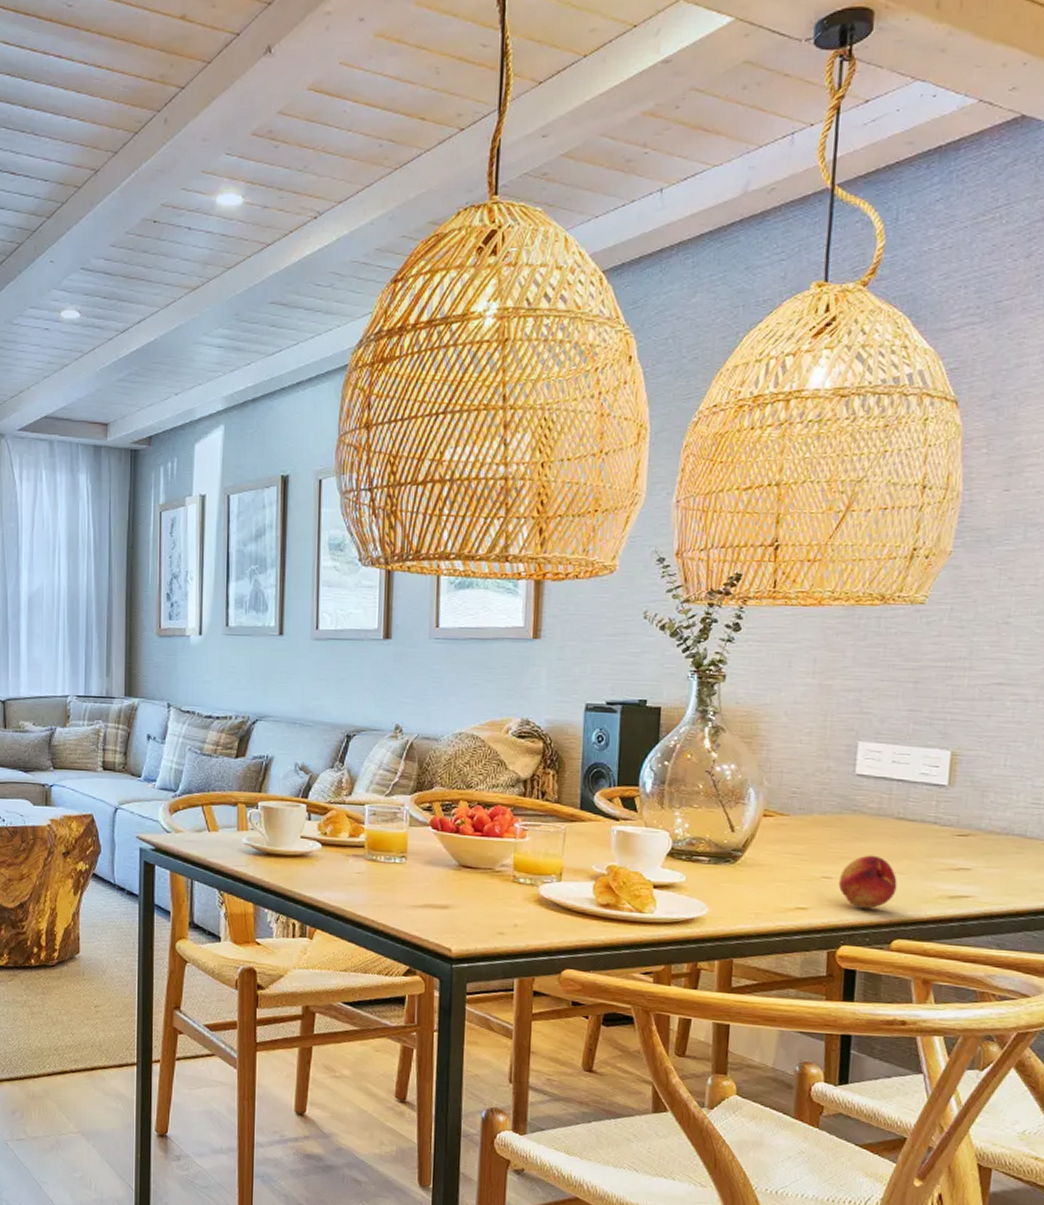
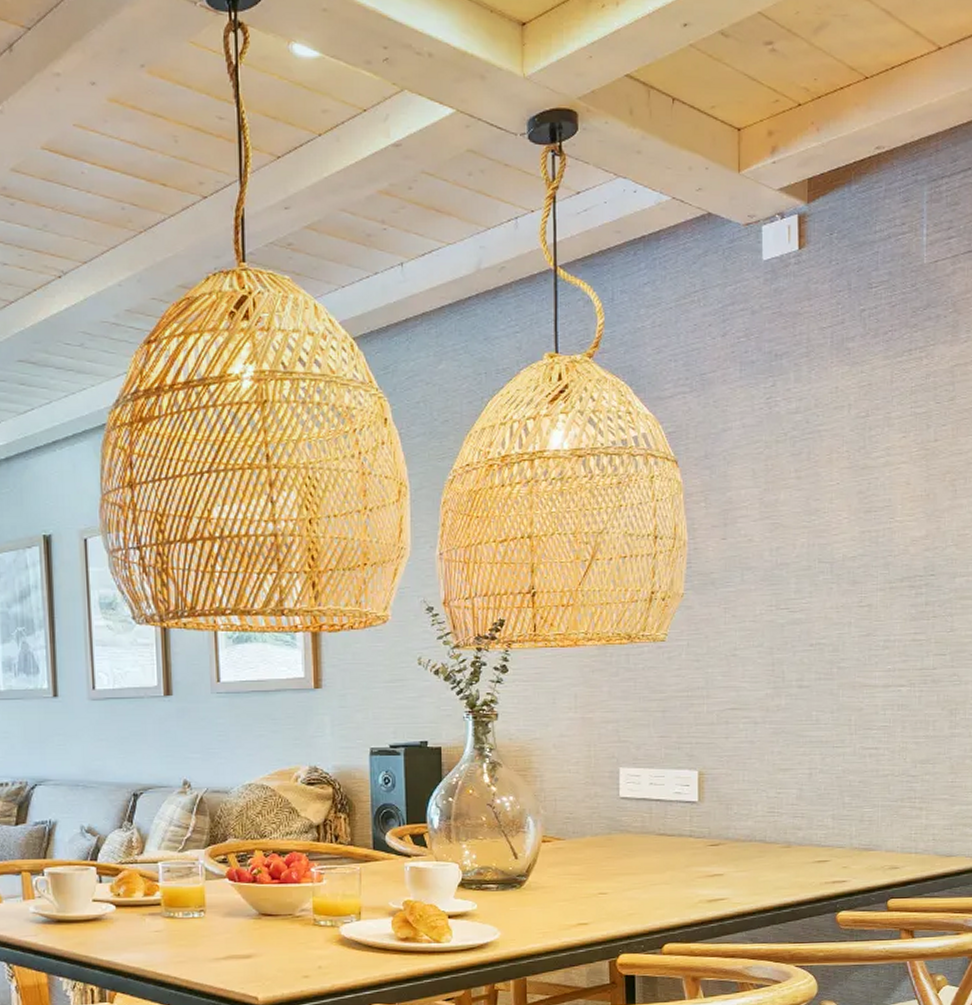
fruit: present [838,855,897,908] -> none [613,869,663,918]

